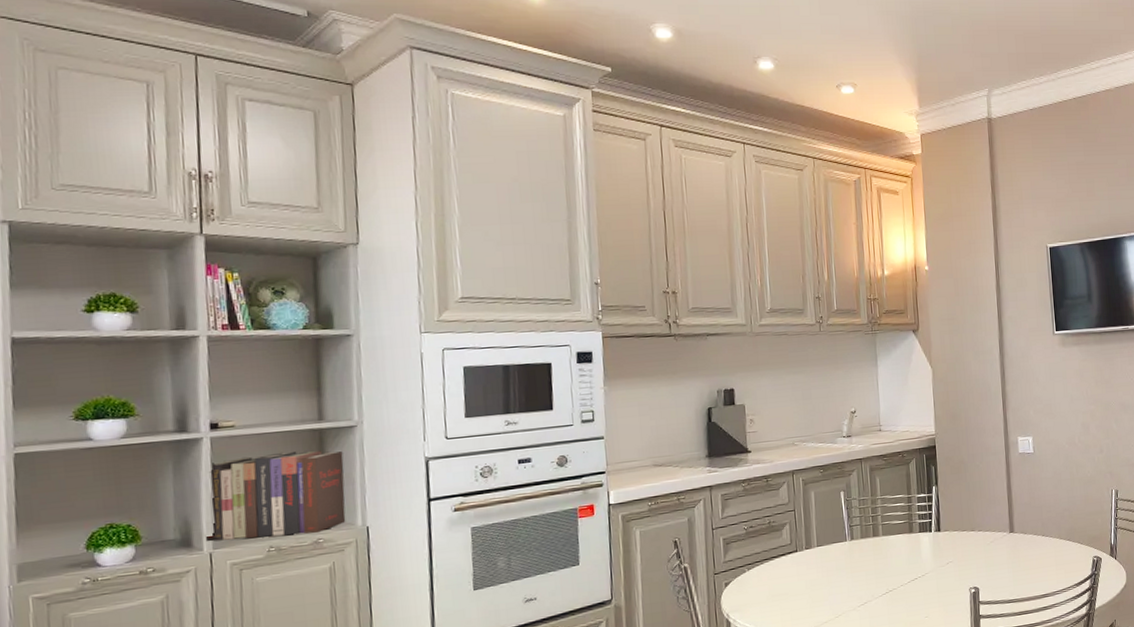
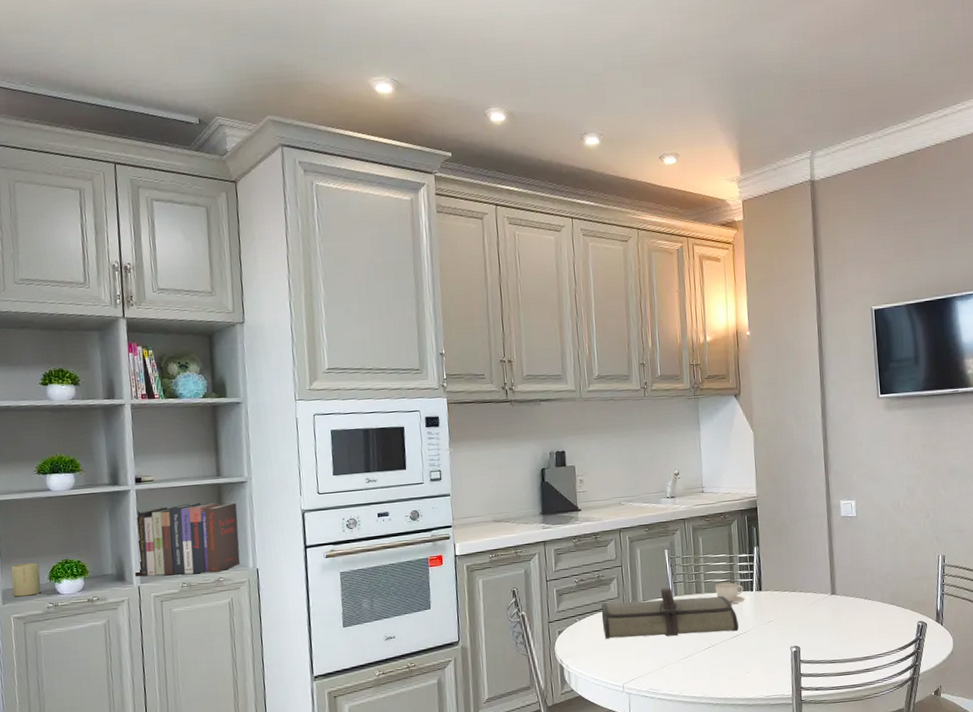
candle: none [32,528,74,573] -> present [11,562,41,597]
tool roll: none [772,531,917,589] -> present [601,587,739,639]
teacup: none [892,524,924,547] -> present [714,582,745,605]

